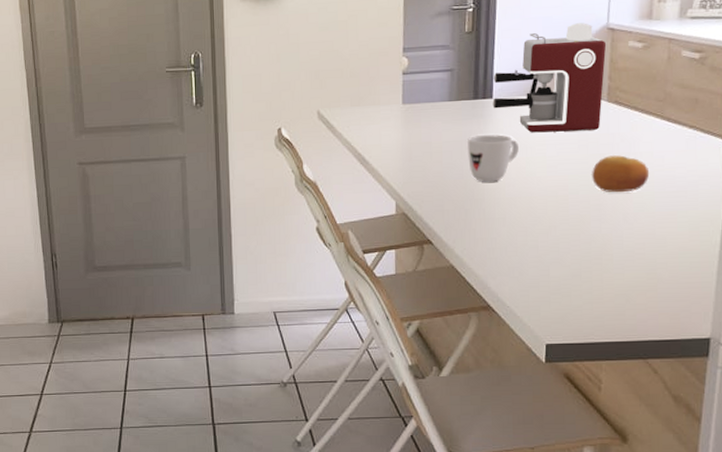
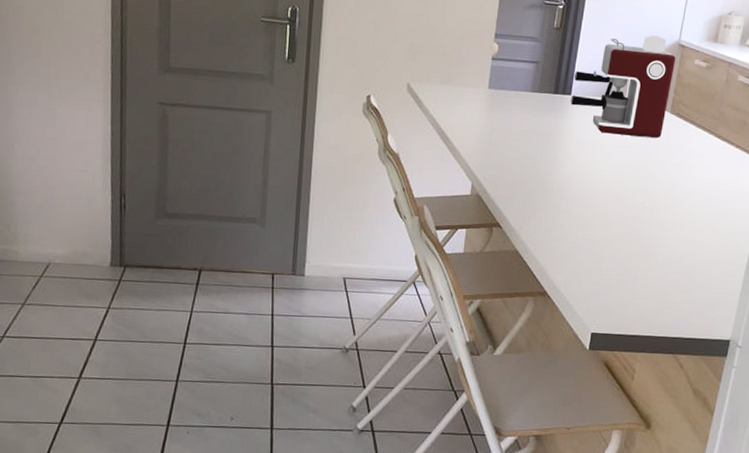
mug: present [468,134,519,182] -> none [542,128,589,175]
fruit: present [591,155,650,193] -> none [648,163,699,200]

